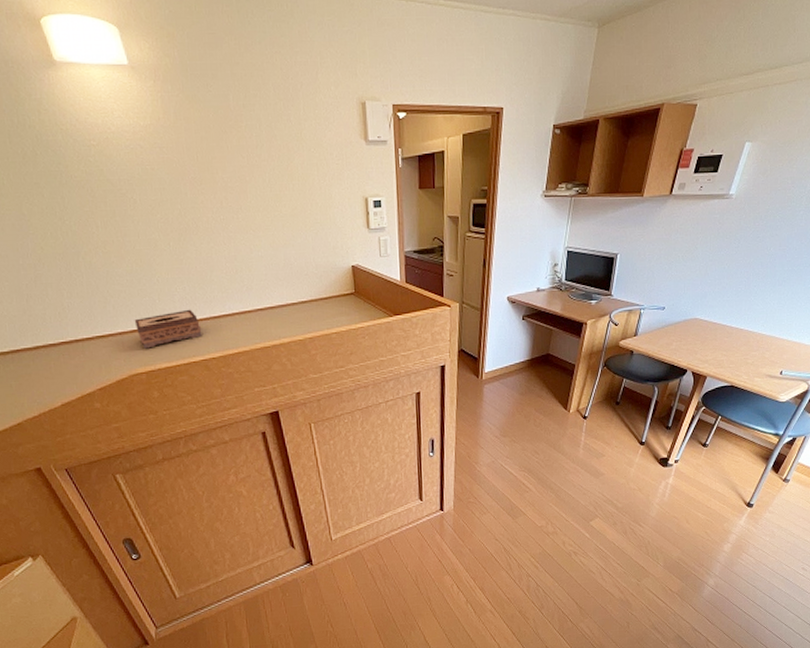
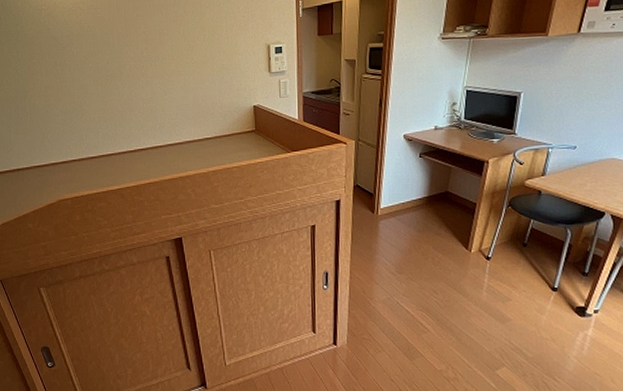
tissue box: present [134,309,202,349] -> none [65,144,120,178]

